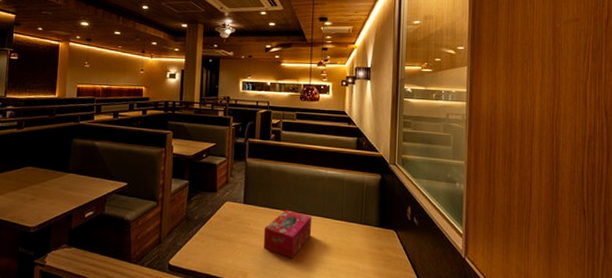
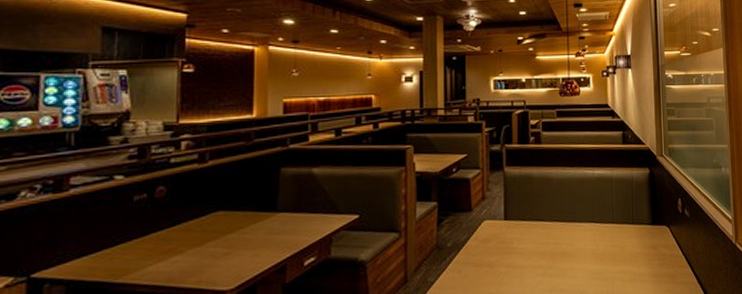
tissue box: present [263,209,312,258] -> none [529,219,583,274]

